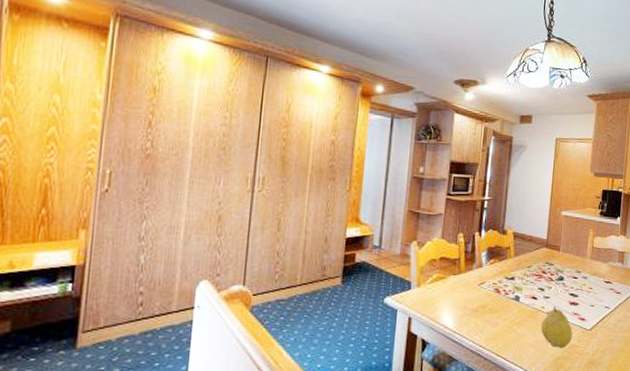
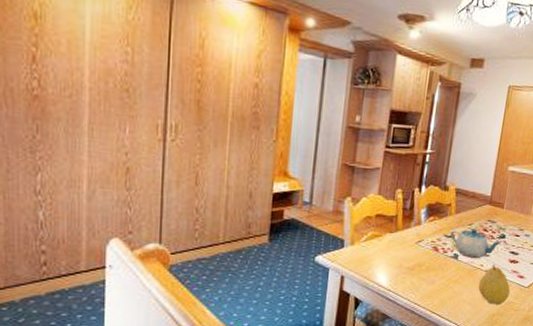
teapot: none [510,271,560,300] -> present [450,228,501,258]

